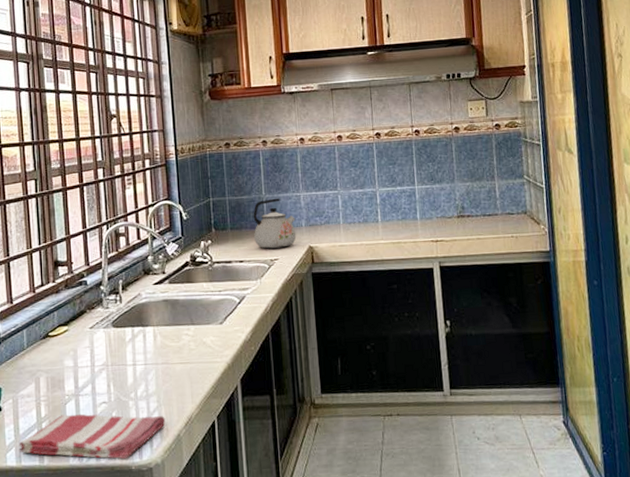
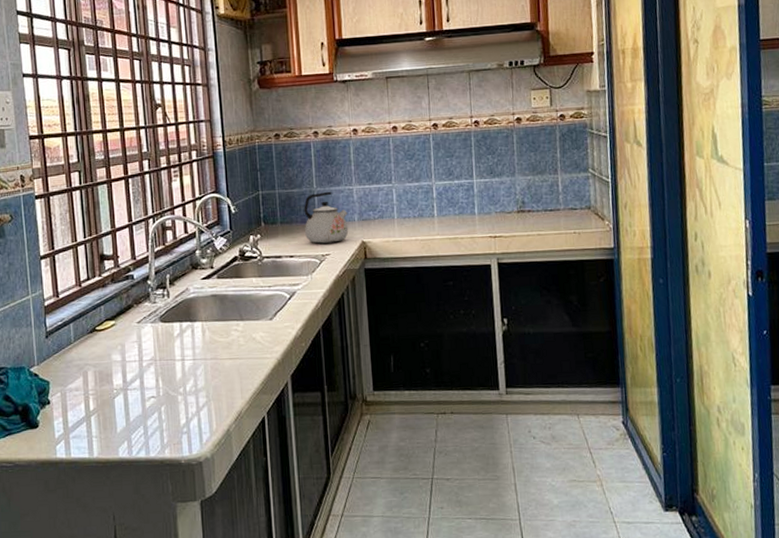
dish towel: present [18,414,166,460] -> none [67,408,215,453]

